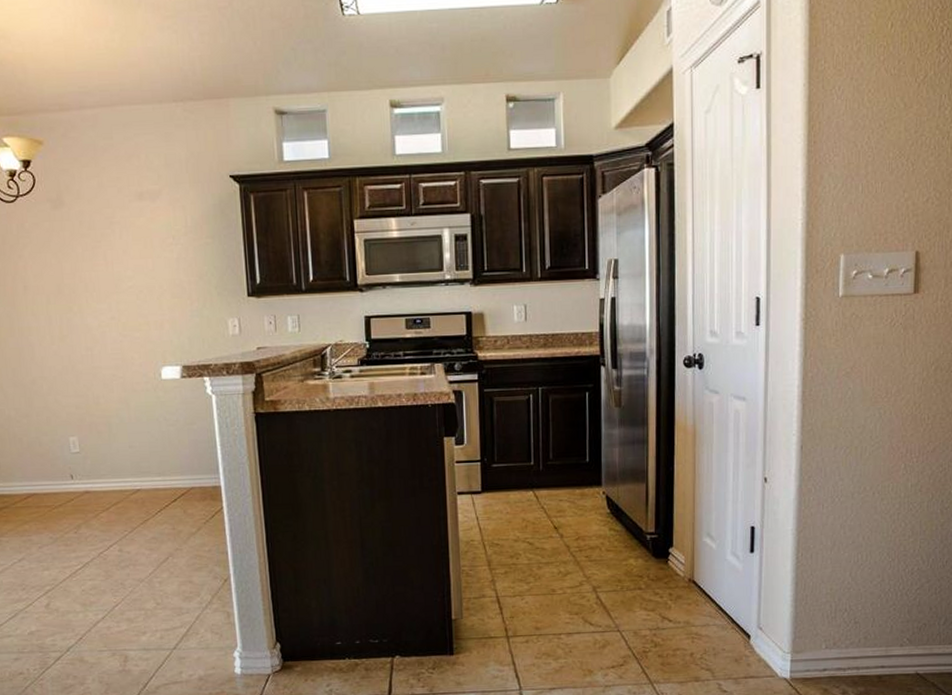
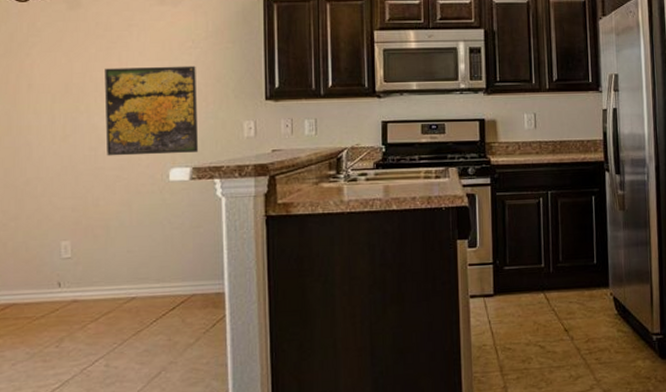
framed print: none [92,263,187,356] -> present [104,66,199,156]

